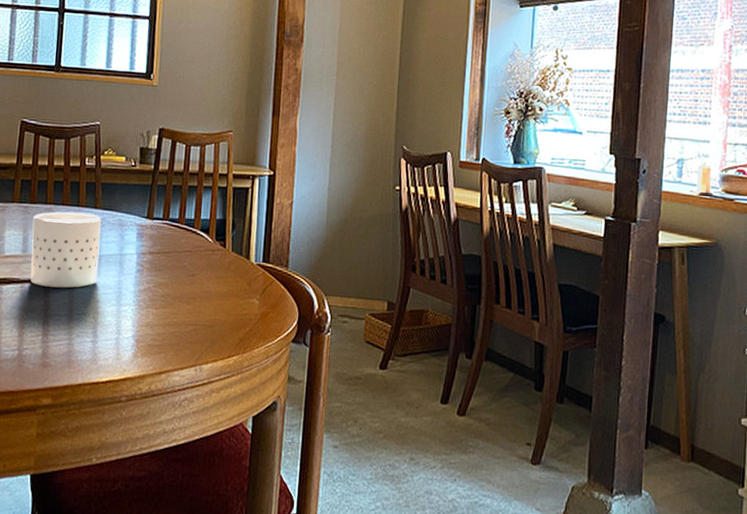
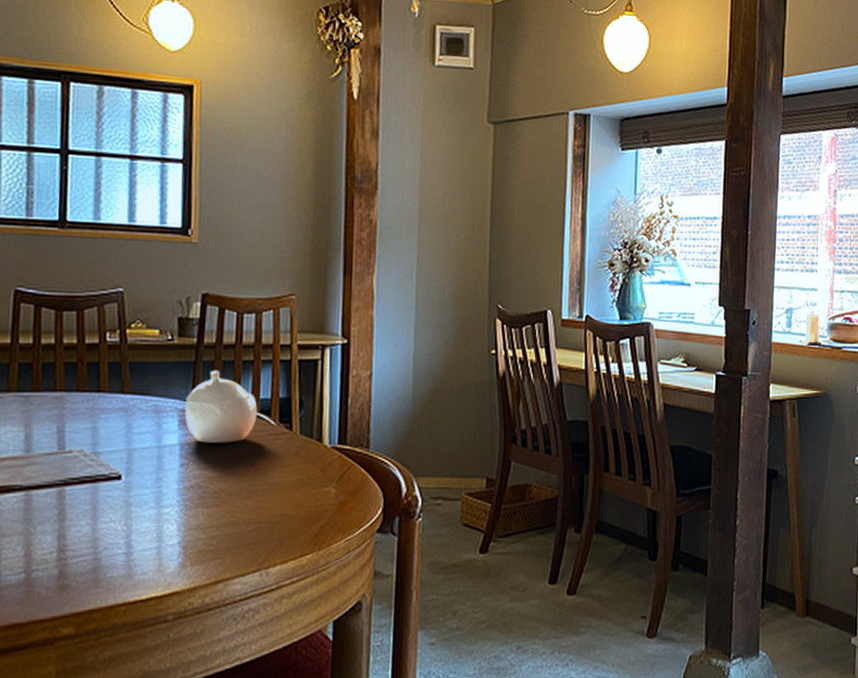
mug: present [30,211,101,288] -> none [37,399,131,492]
sugar bowl: none [142,192,199,255] -> present [185,370,258,443]

